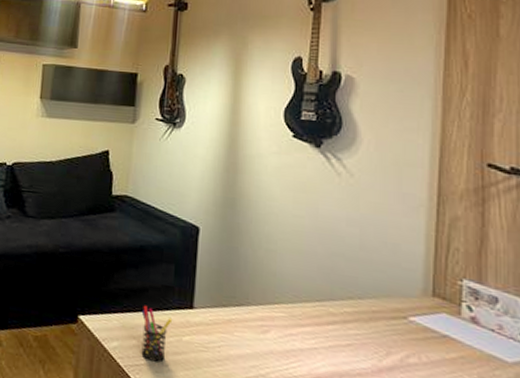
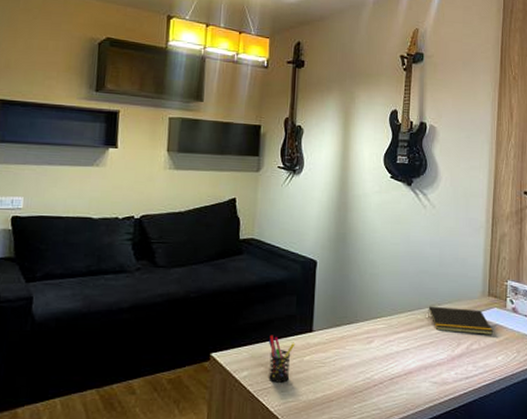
notepad: none [344,298,440,349] -> present [428,306,493,335]

